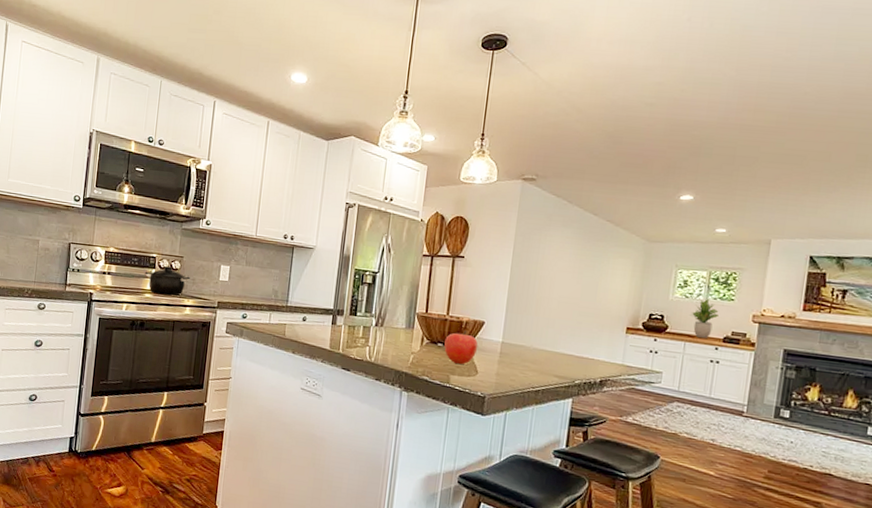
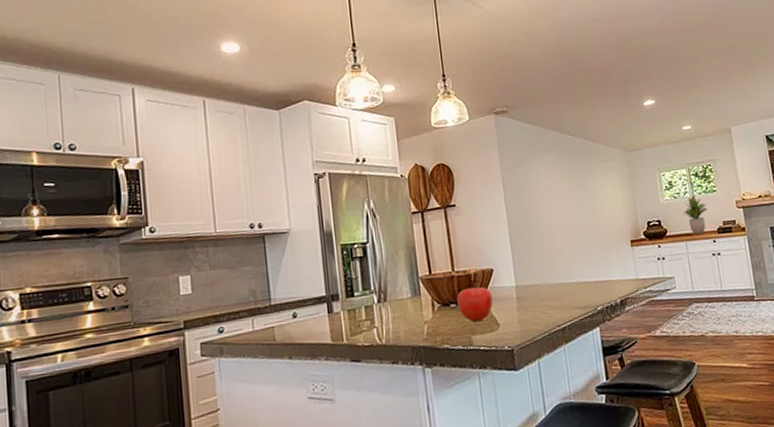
saucepan: present [144,266,191,295] -> none [79,292,143,331]

